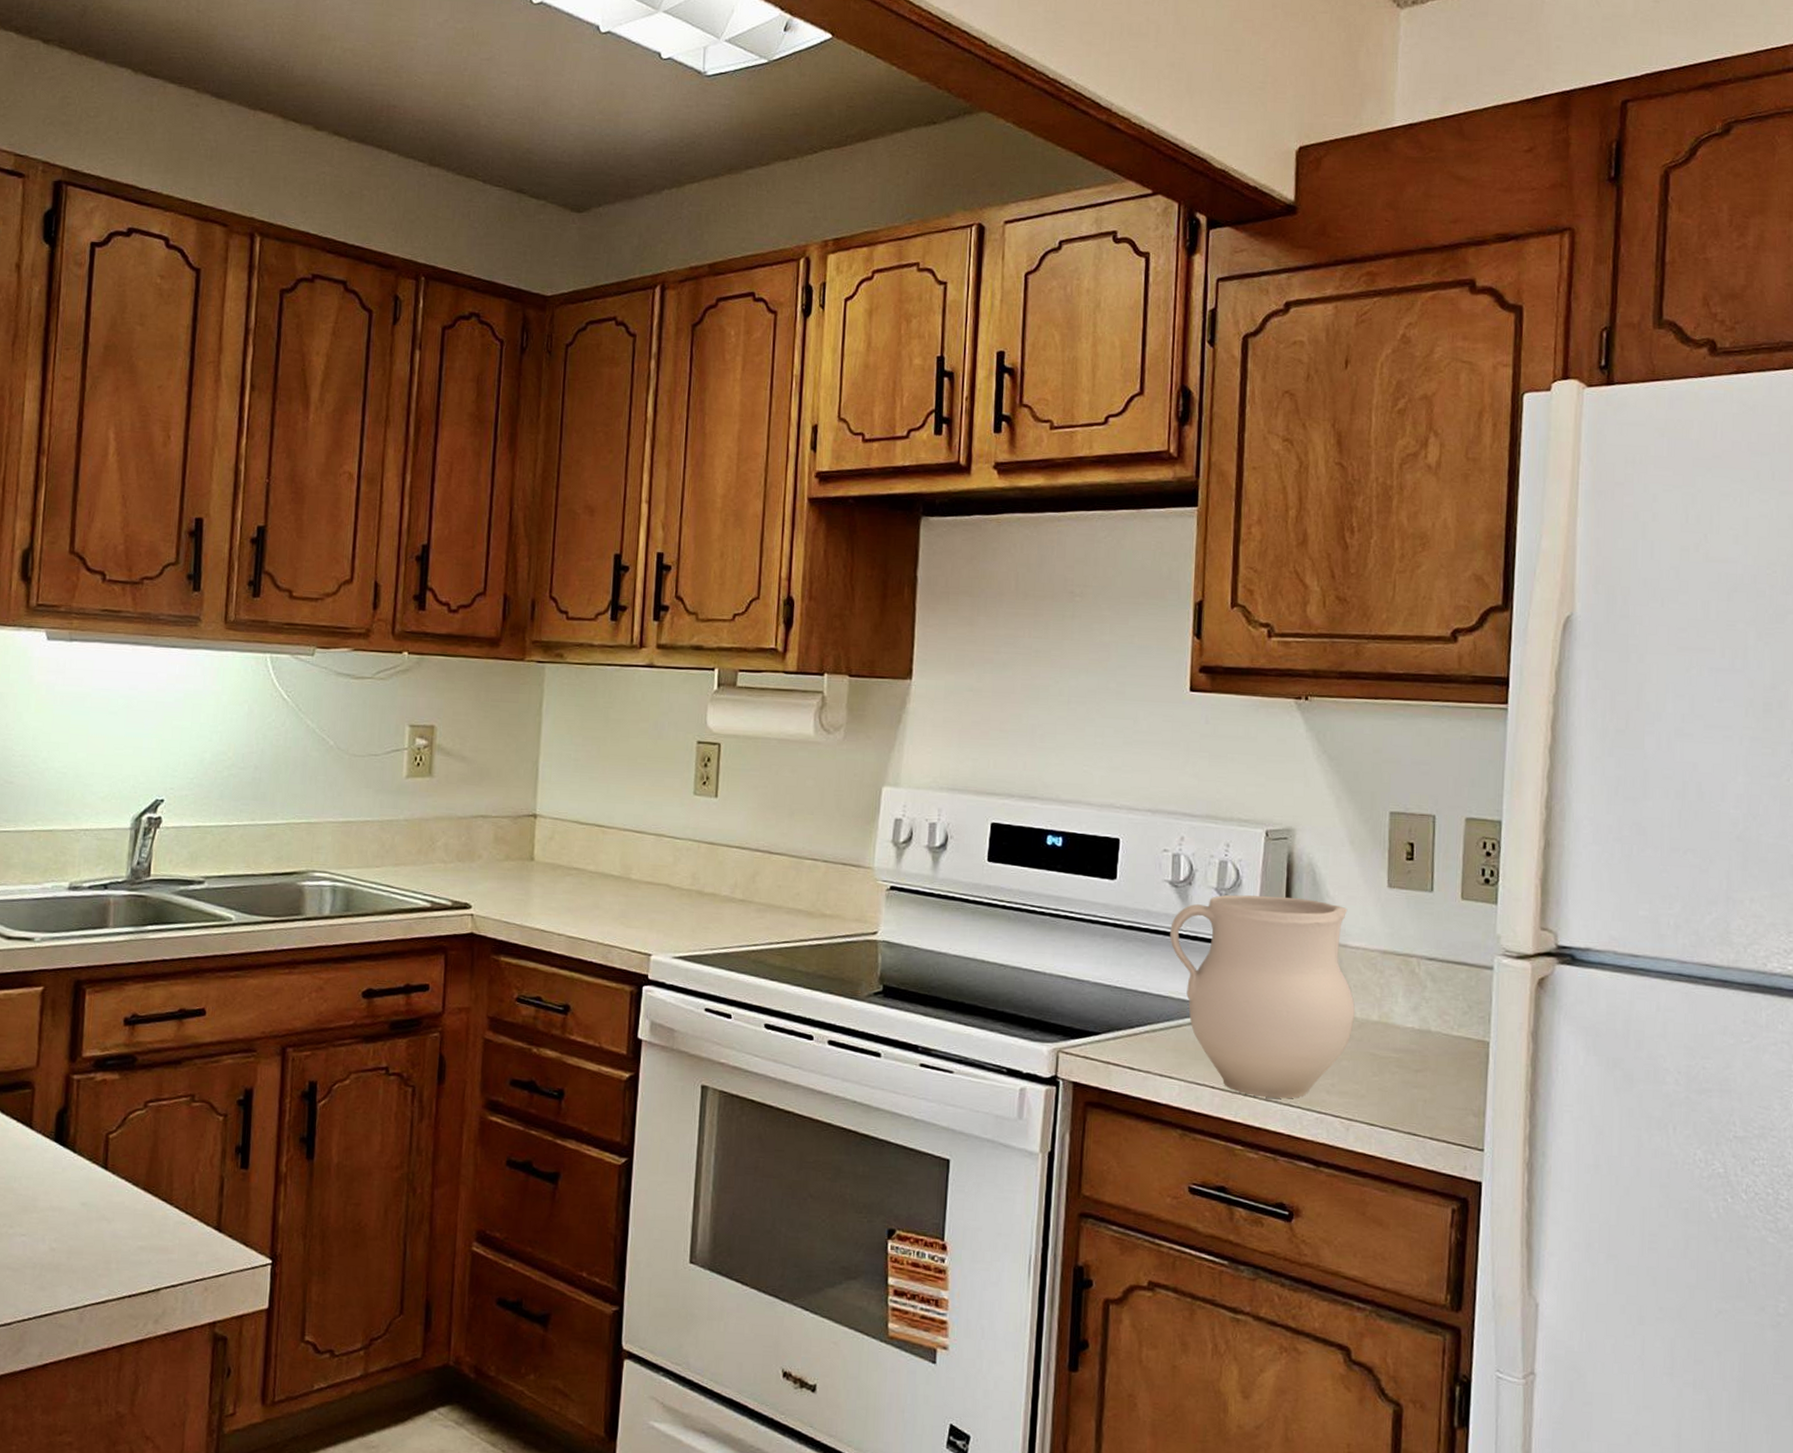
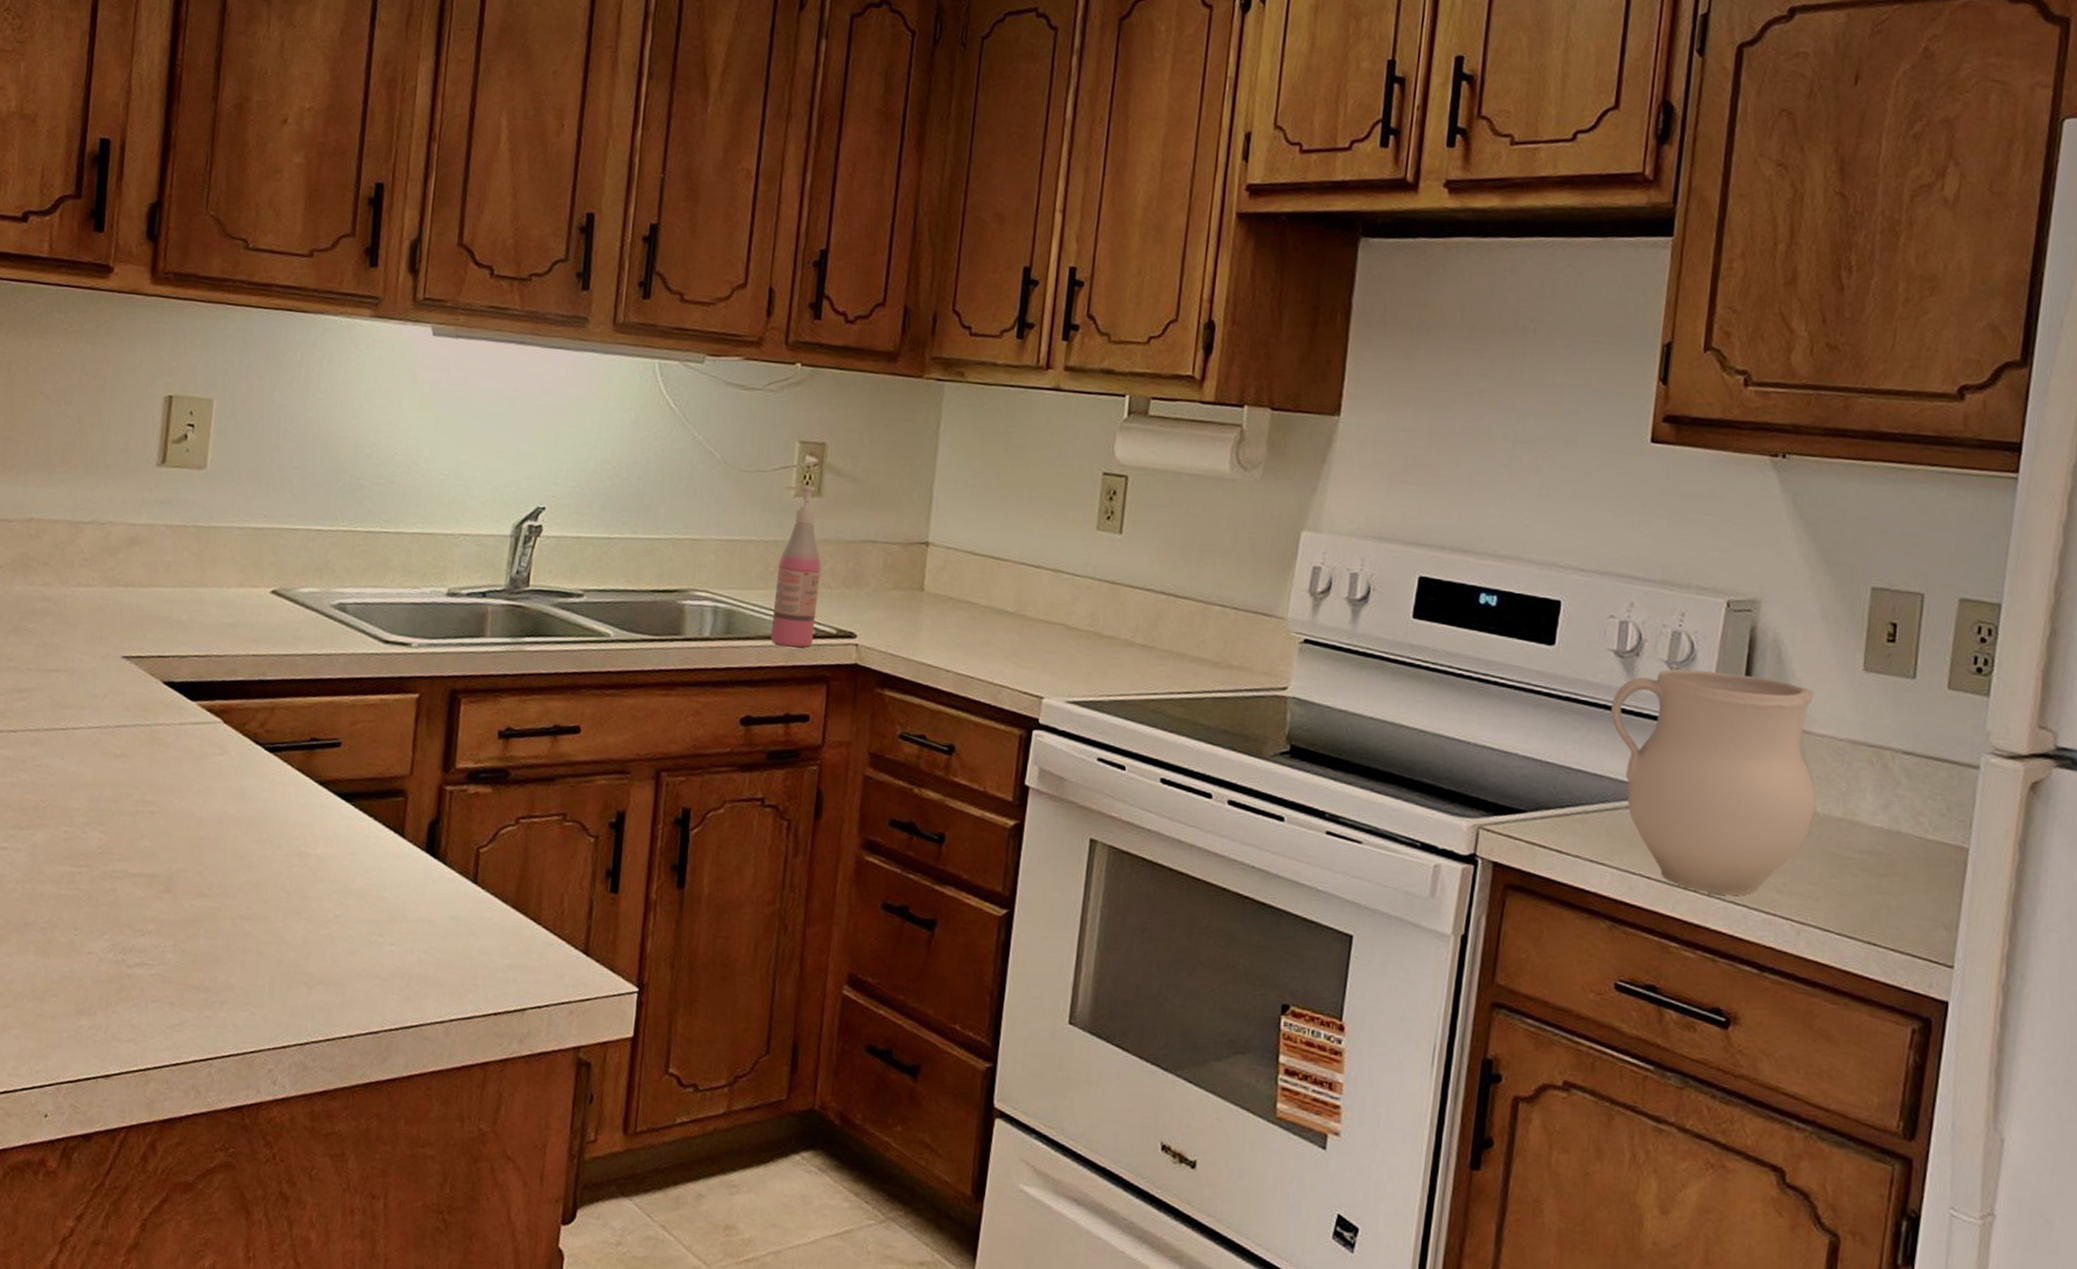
soap dispenser: none [389,767,435,921] -> present [771,485,821,648]

